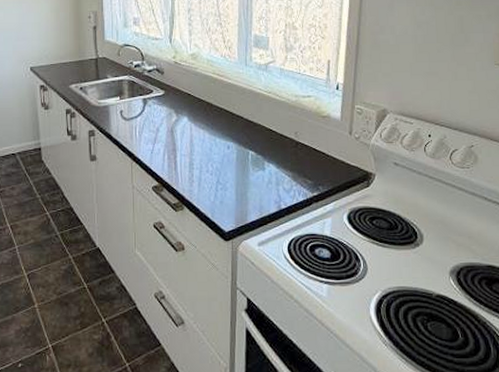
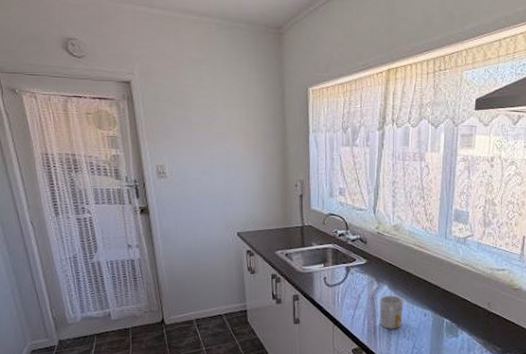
mug: none [180,127,205,164] -> present [379,295,404,329]

